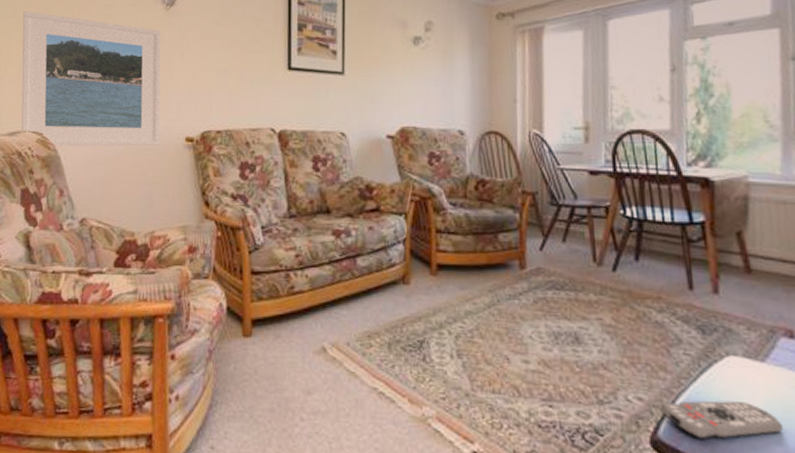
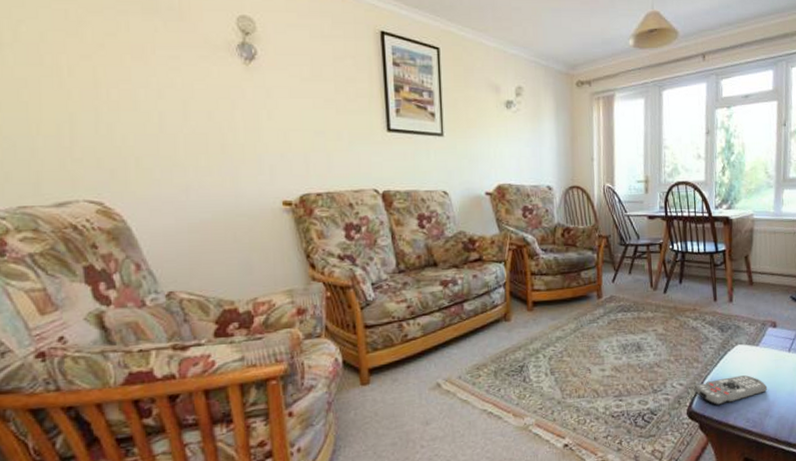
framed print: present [21,11,161,146] -> none [53,59,253,217]

